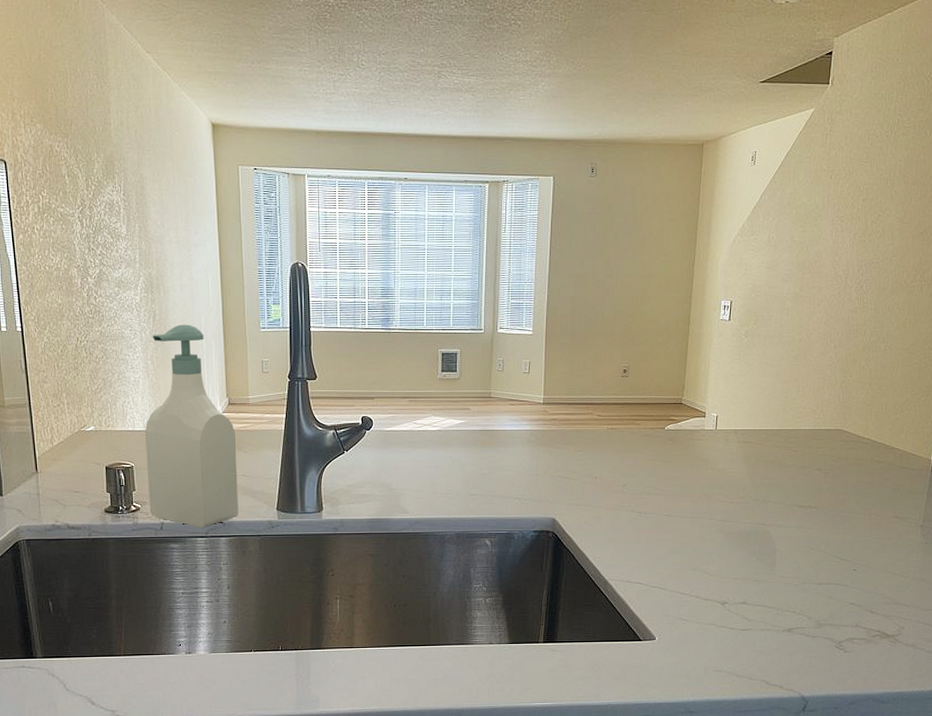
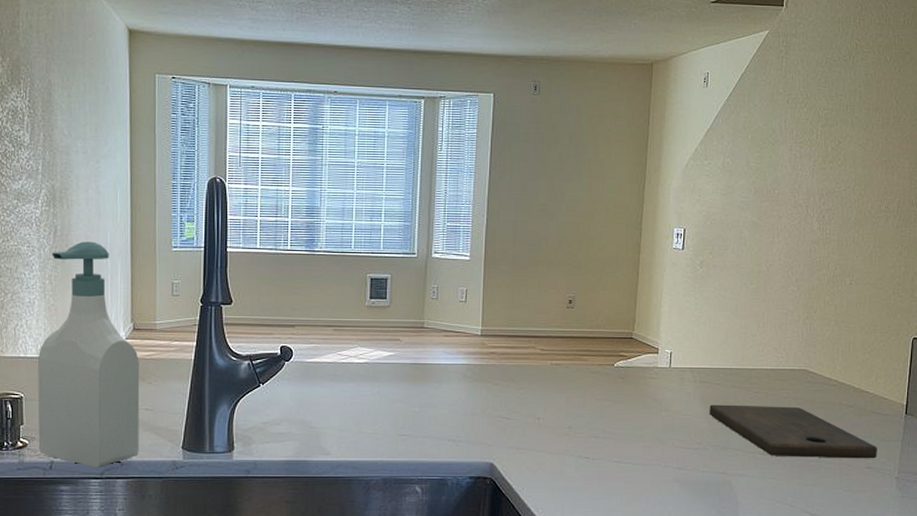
cutting board: none [751,462,905,510] -> present [709,404,877,459]

